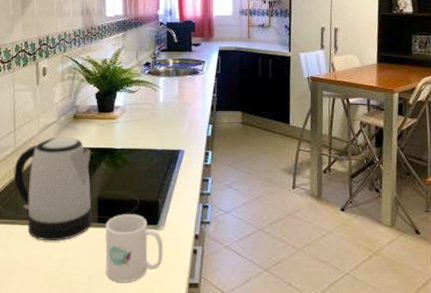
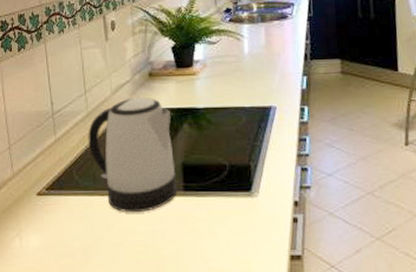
mug: present [105,214,163,282] -> none [193,180,260,256]

